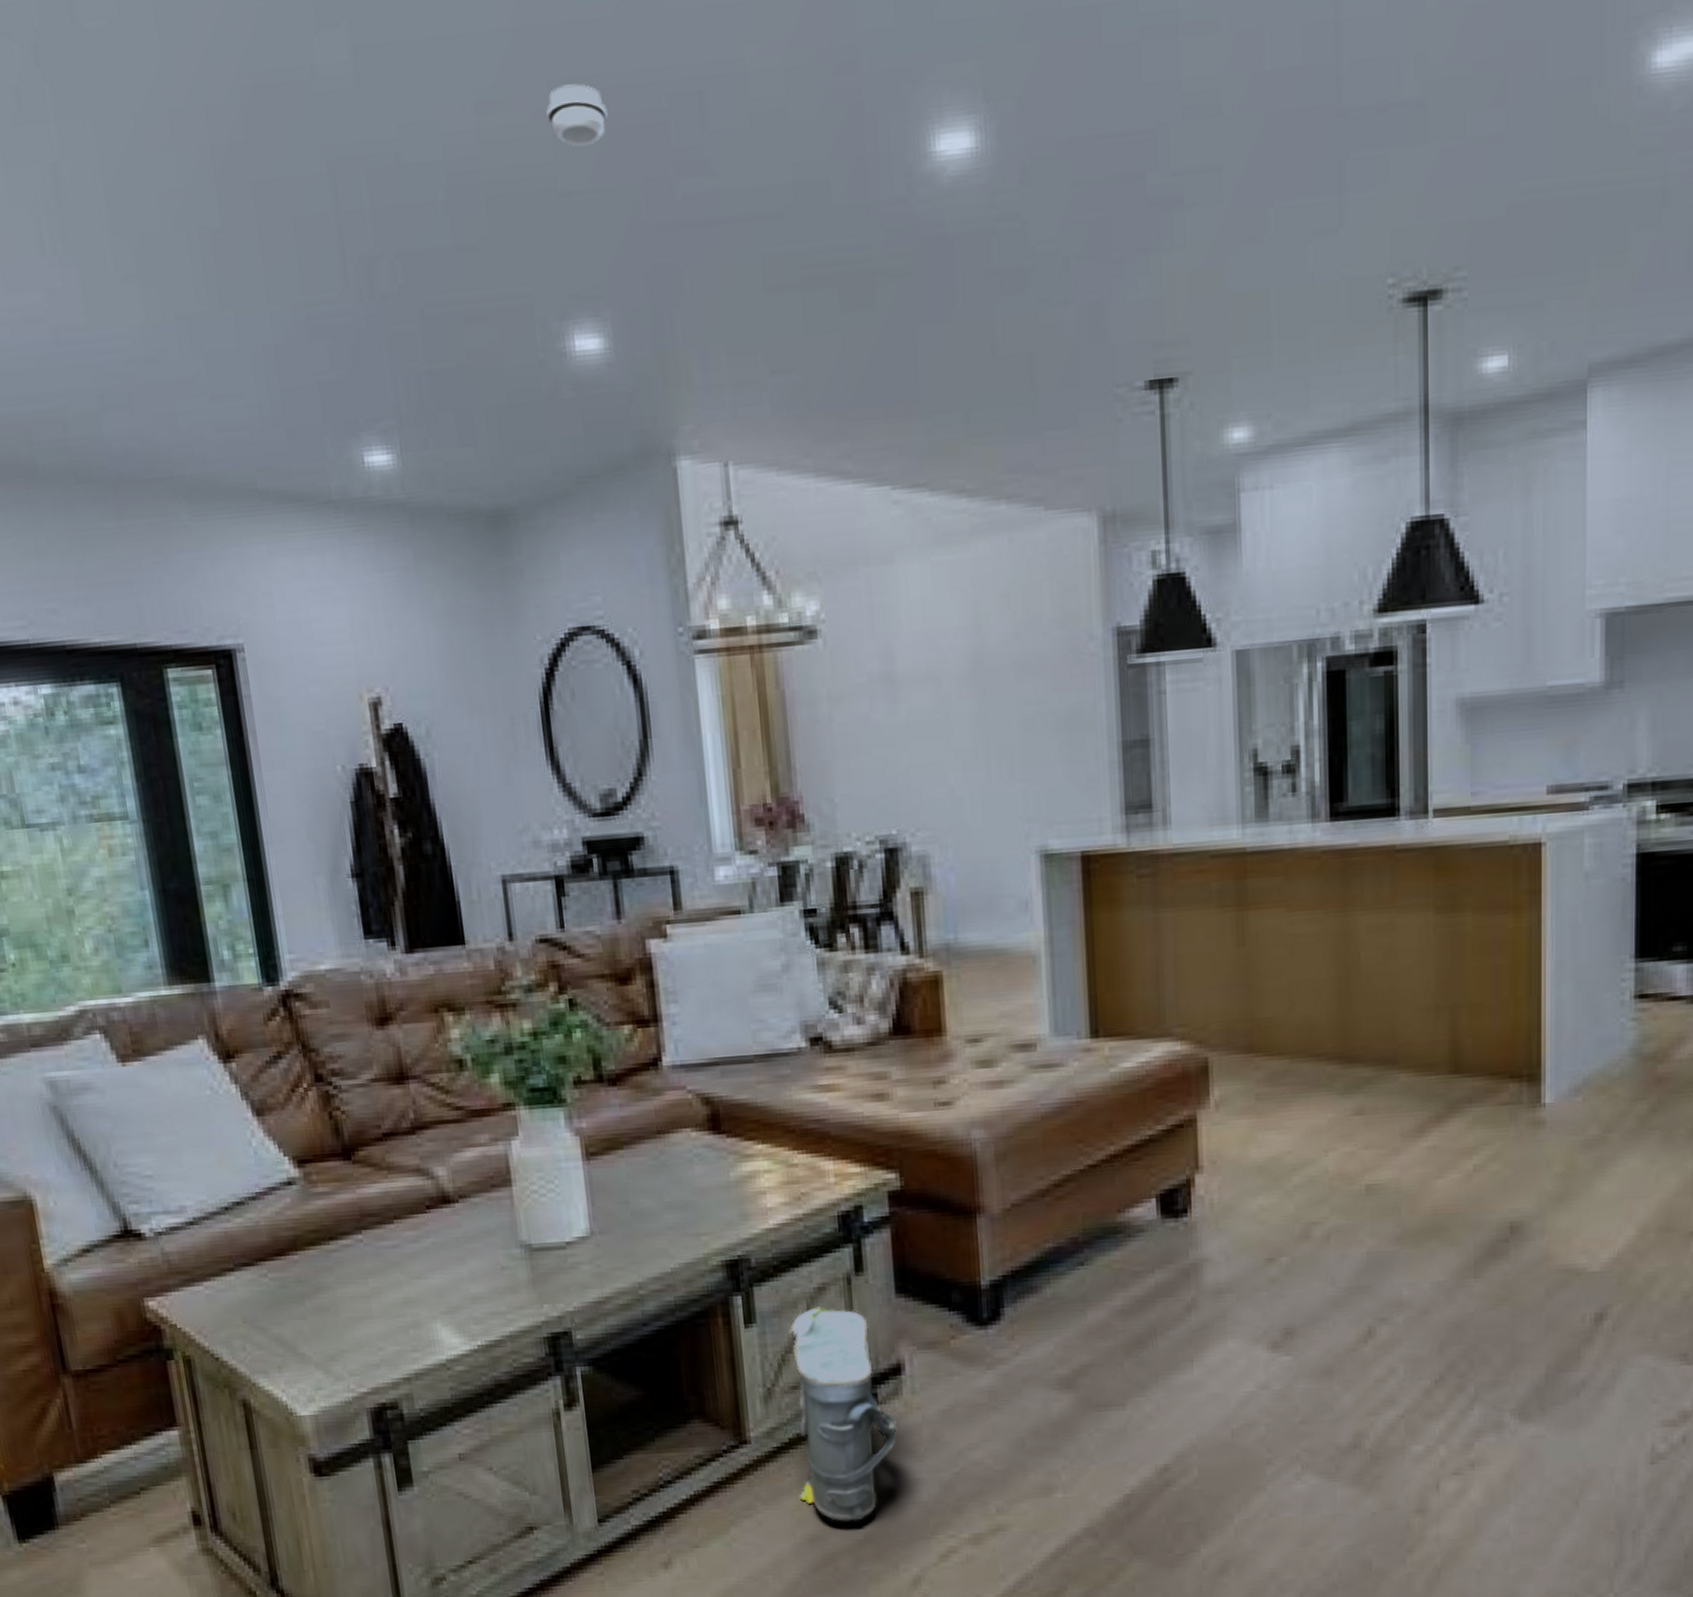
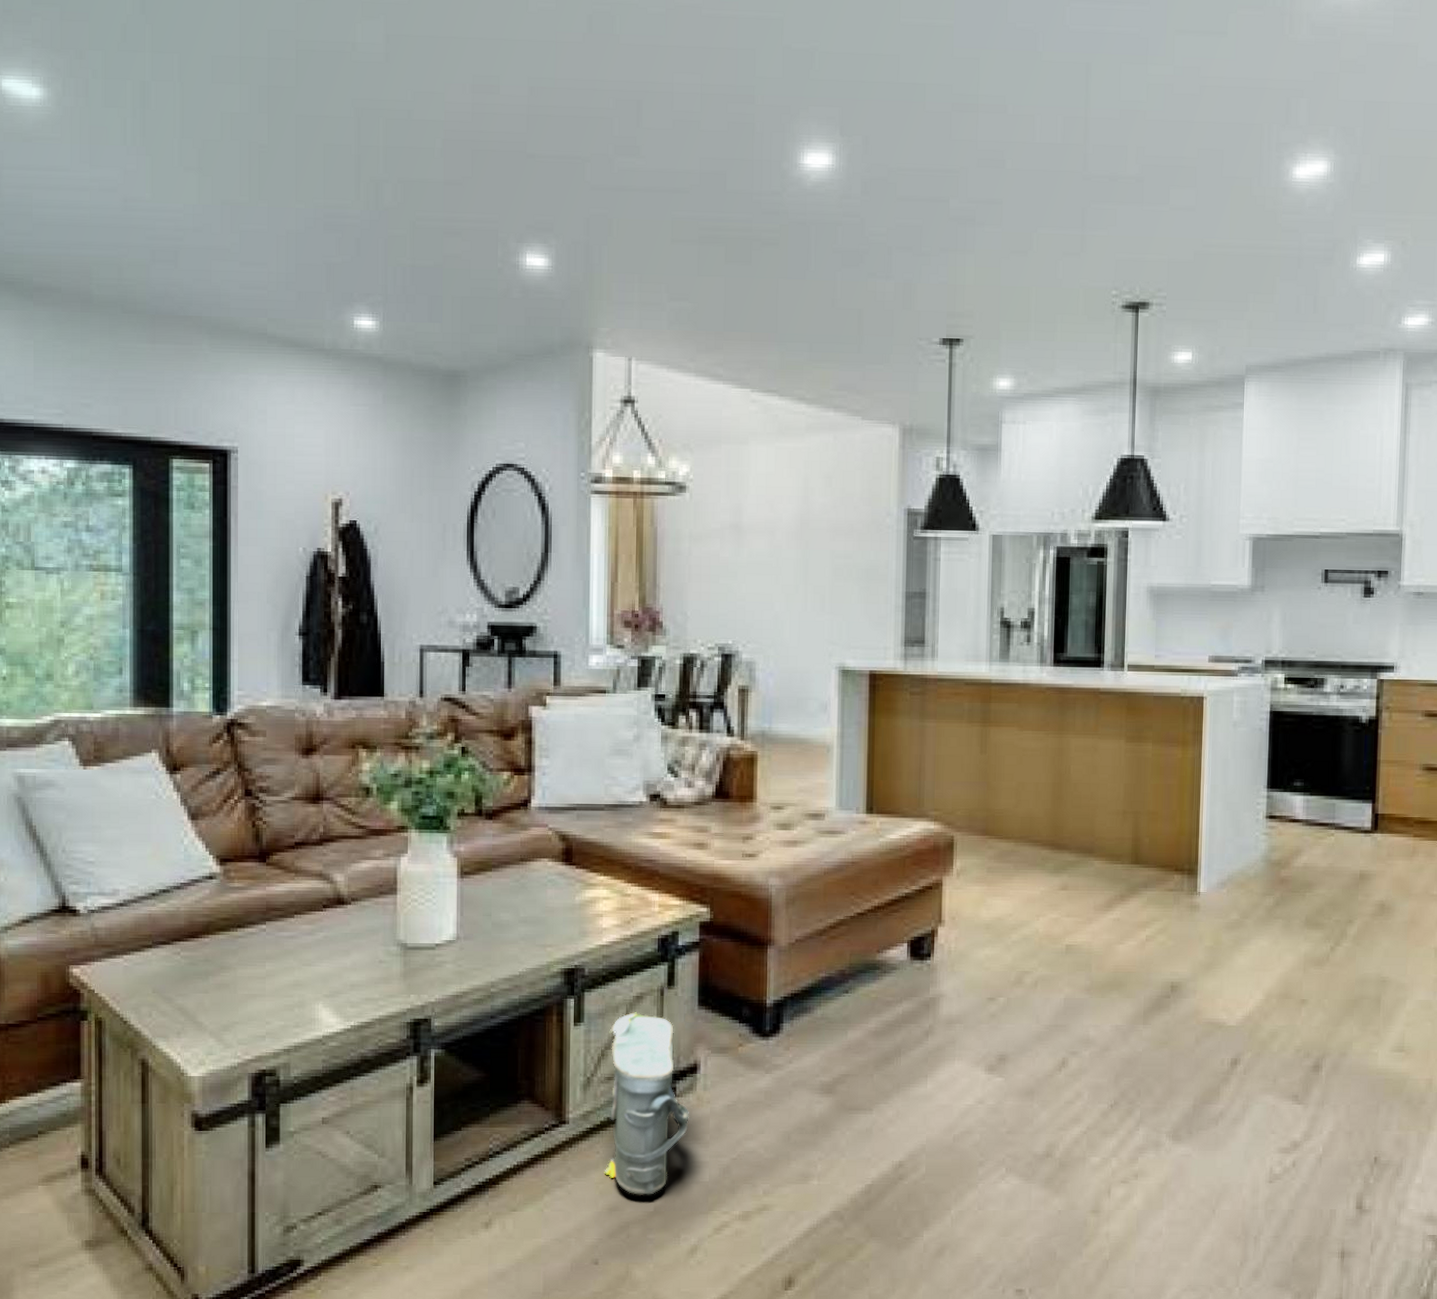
smoke detector: present [546,84,608,147] -> none [525,82,569,125]

